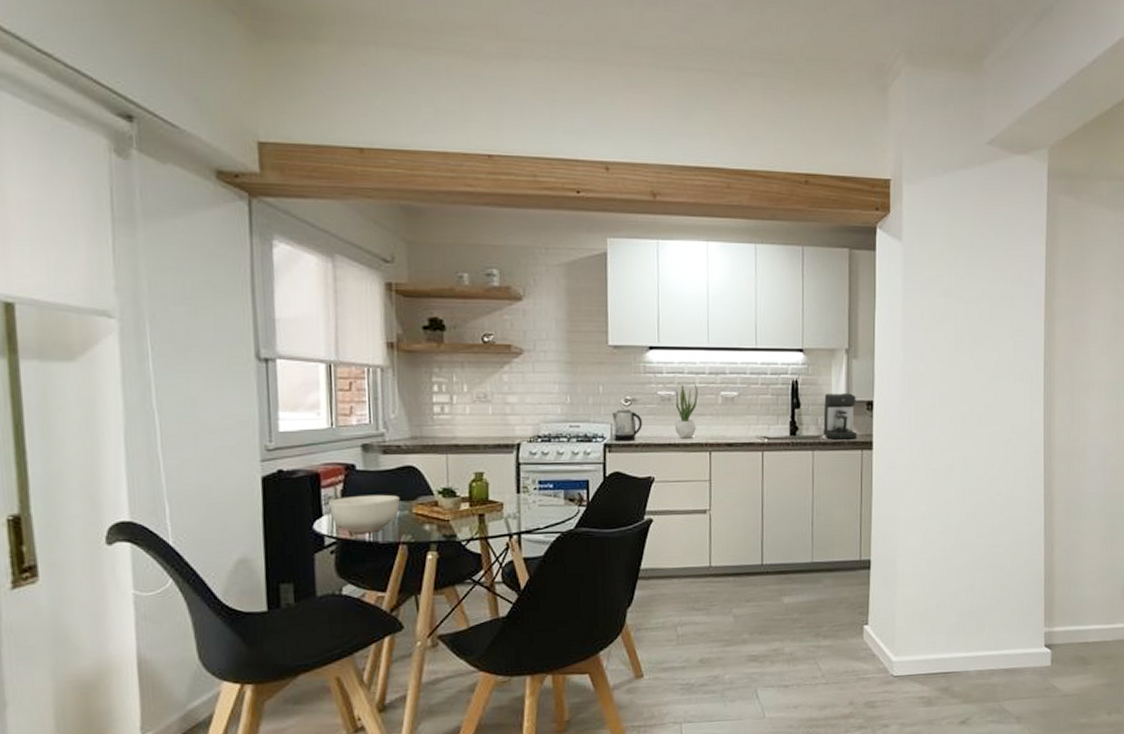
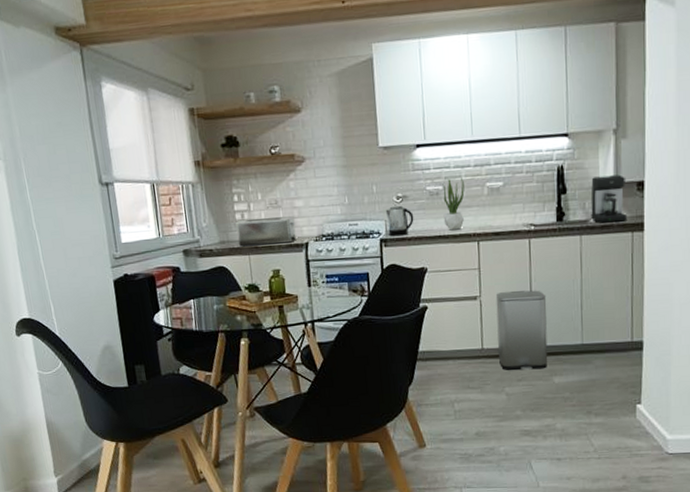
bowl: present [329,494,400,533] -> none [163,291,216,324]
toaster: none [433,412,507,444] -> present [235,216,296,247]
pedal bin: none [726,505,778,590] -> present [496,290,548,371]

